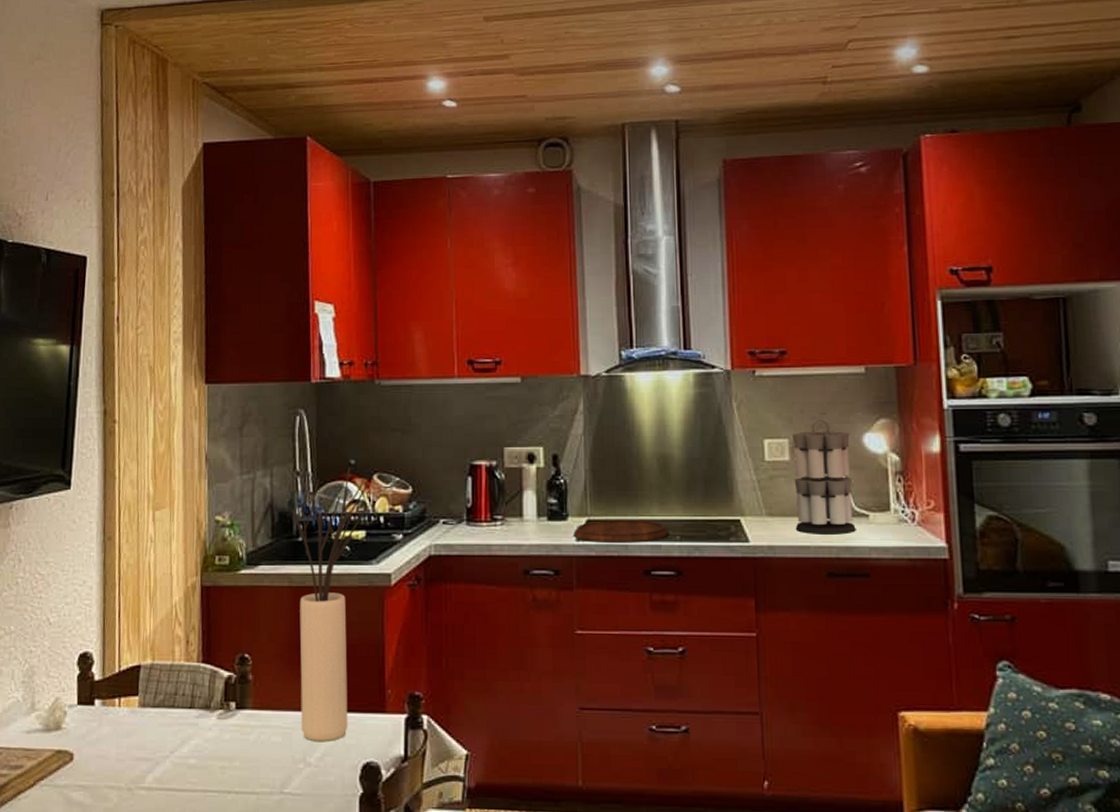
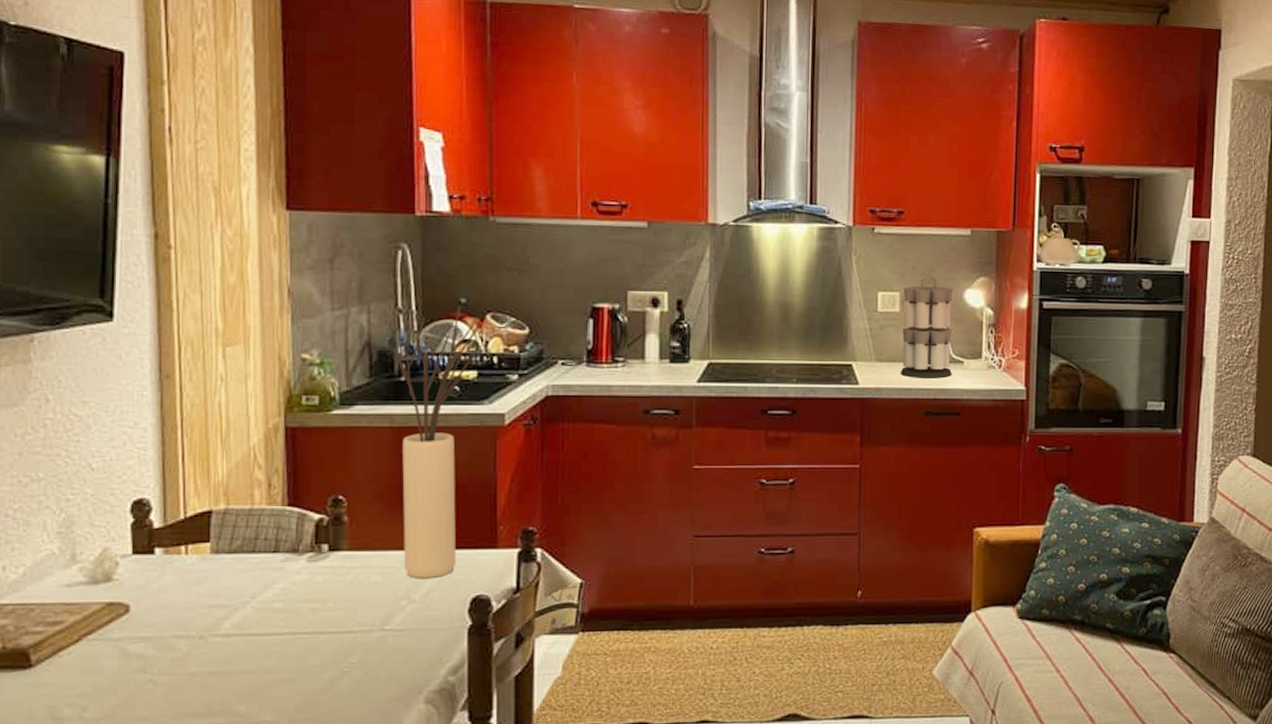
cutting board: present [574,520,669,544] -> none [695,363,786,386]
teapot: none [943,364,1002,404] -> present [1034,232,1082,267]

